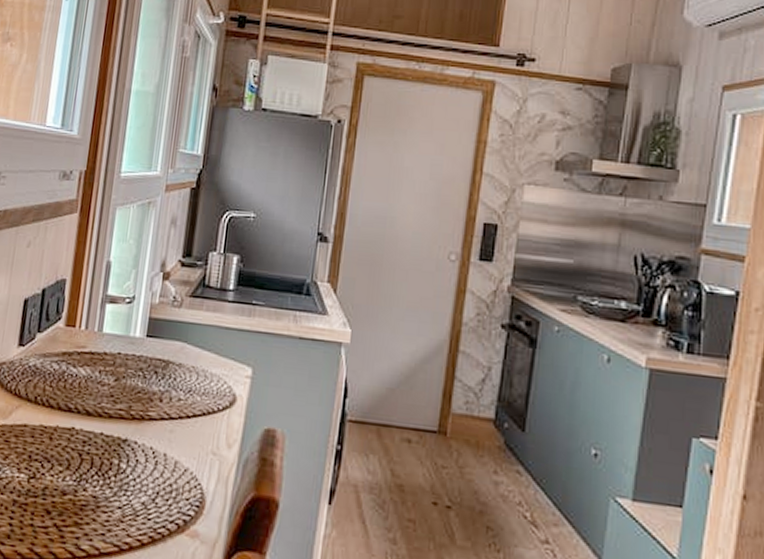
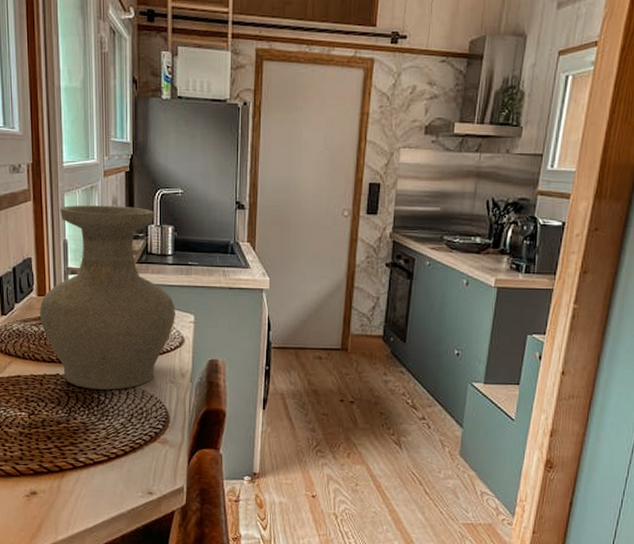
vase: none [63,221,230,457] -> present [39,205,175,390]

